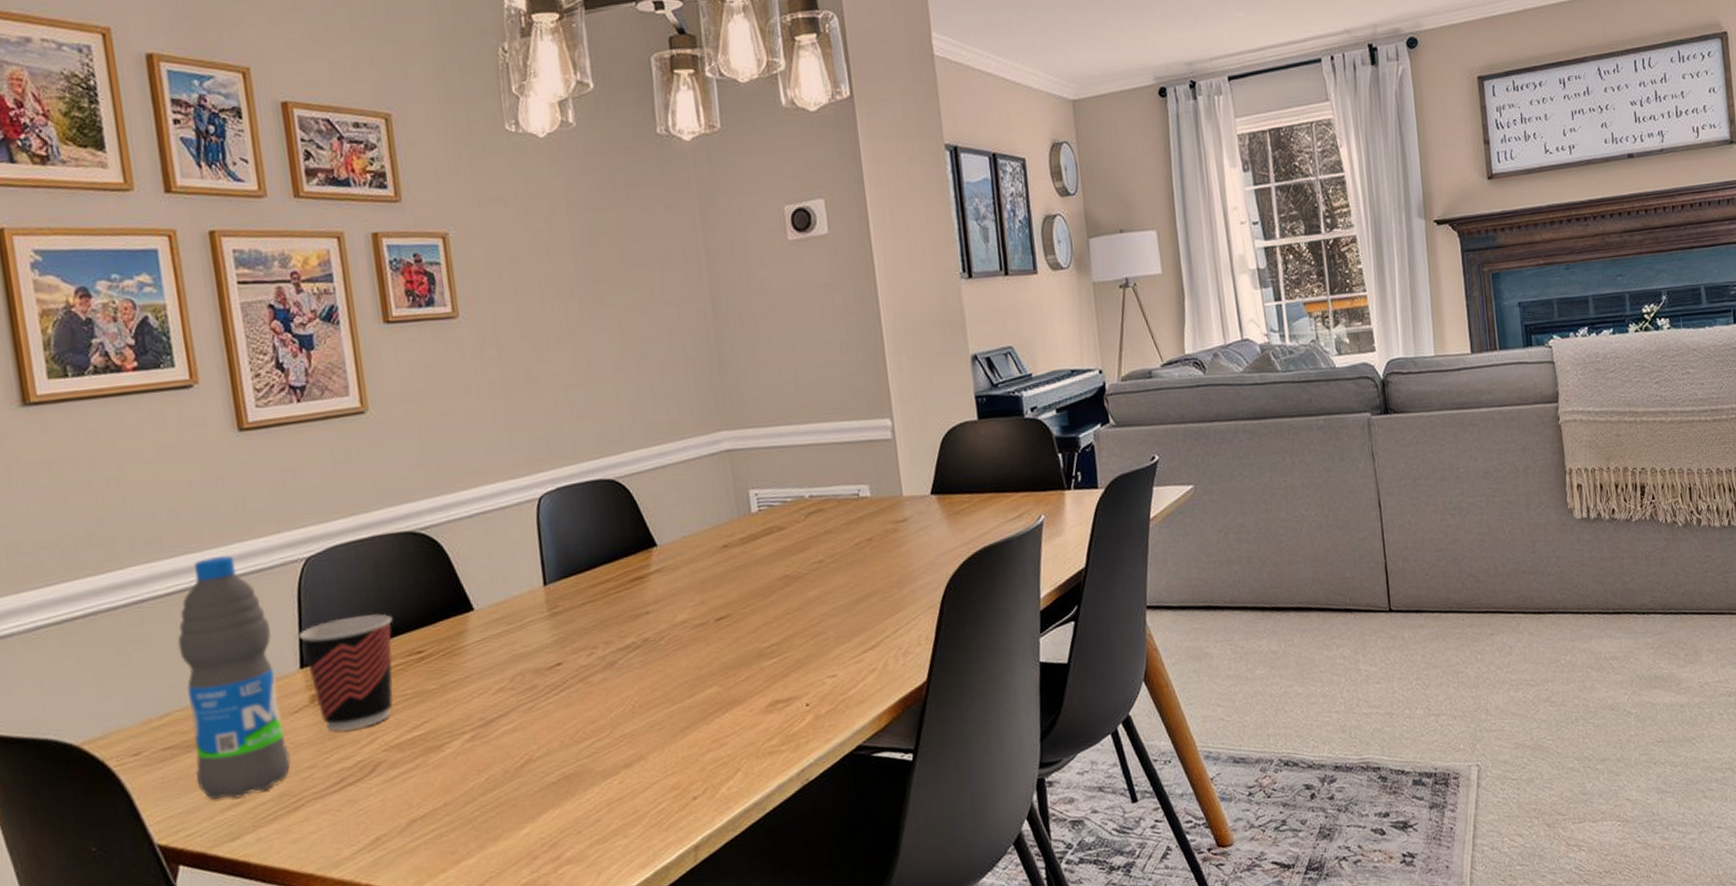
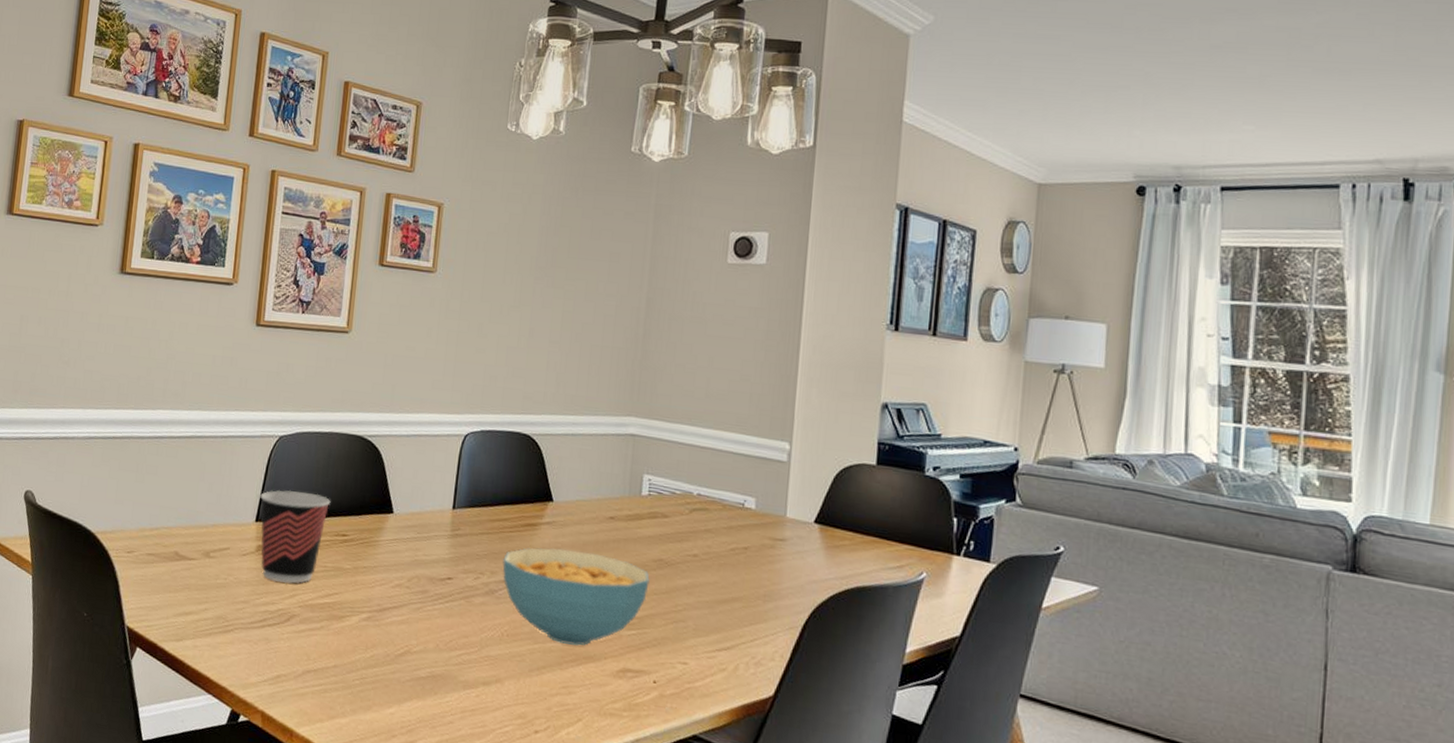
water bottle: present [177,555,291,799] -> none [164,417,242,610]
cereal bowl: none [615,588,781,697] -> present [502,547,650,646]

